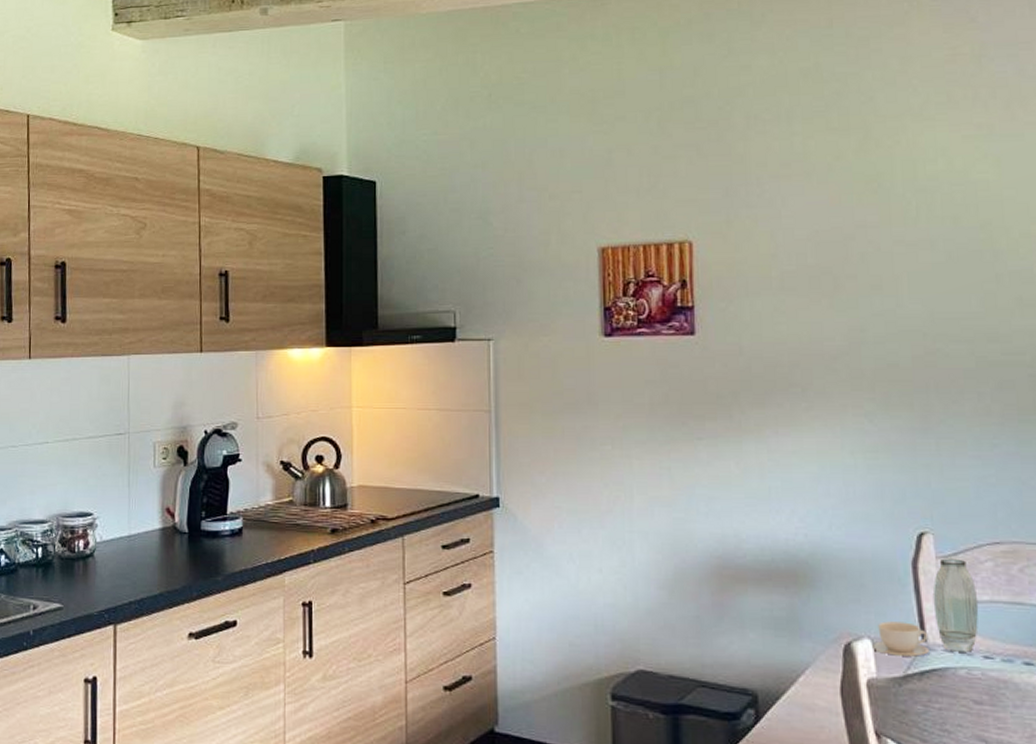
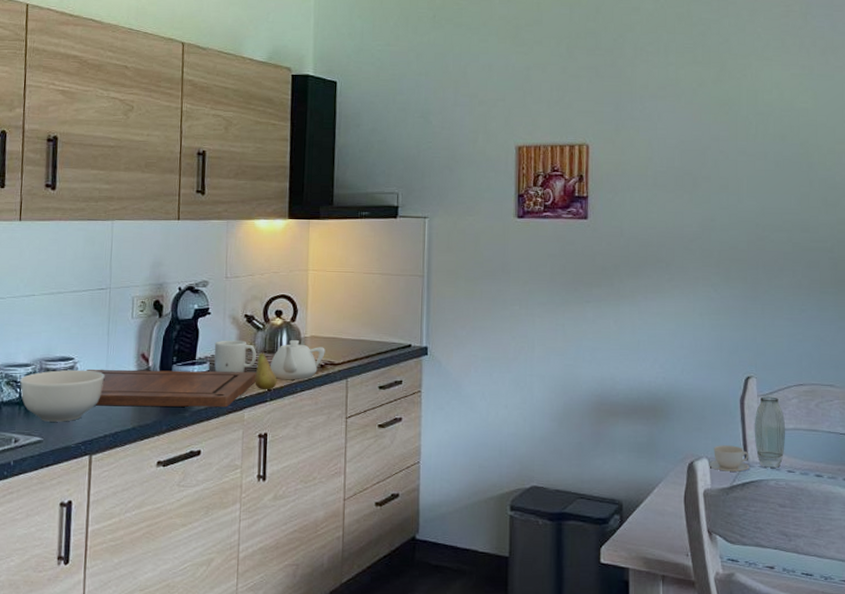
bowl: none [36,526,127,586] -> present [20,369,105,422]
cutting board: none [107,526,297,571] -> present [86,369,256,408]
mug: none [247,491,297,530] -> present [214,340,257,373]
fruit: none [295,499,321,551] -> present [255,347,277,391]
teapot: none [311,491,376,539] -> present [269,340,325,381]

